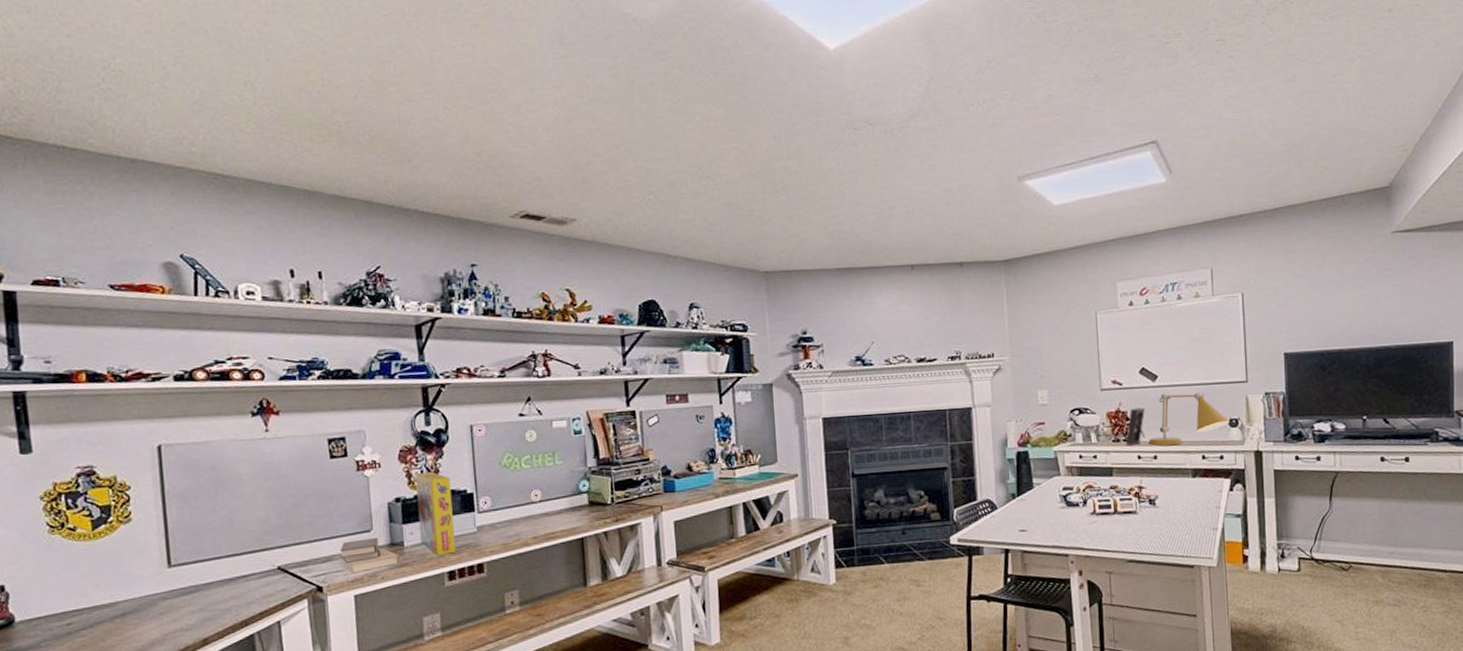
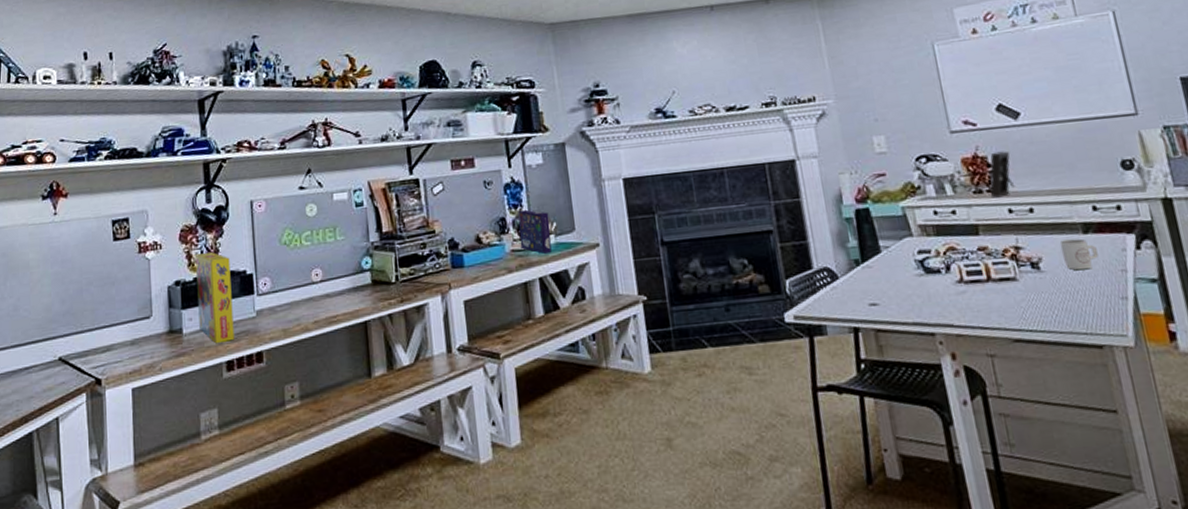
books: present [339,538,400,573] -> none [119,325,178,364]
toy box: none [726,442,756,482] -> present [518,209,552,254]
table lamp: present [1147,392,1230,446] -> none [1018,129,1123,197]
mug: none [1173,481,1201,507] -> present [1059,238,1098,271]

